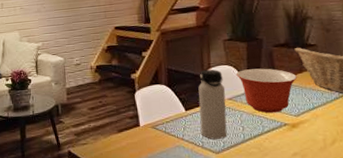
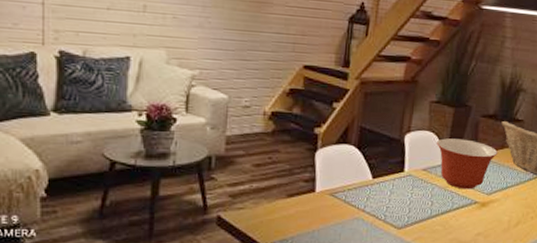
water bottle: present [198,69,228,139] -> none [386,133,422,213]

